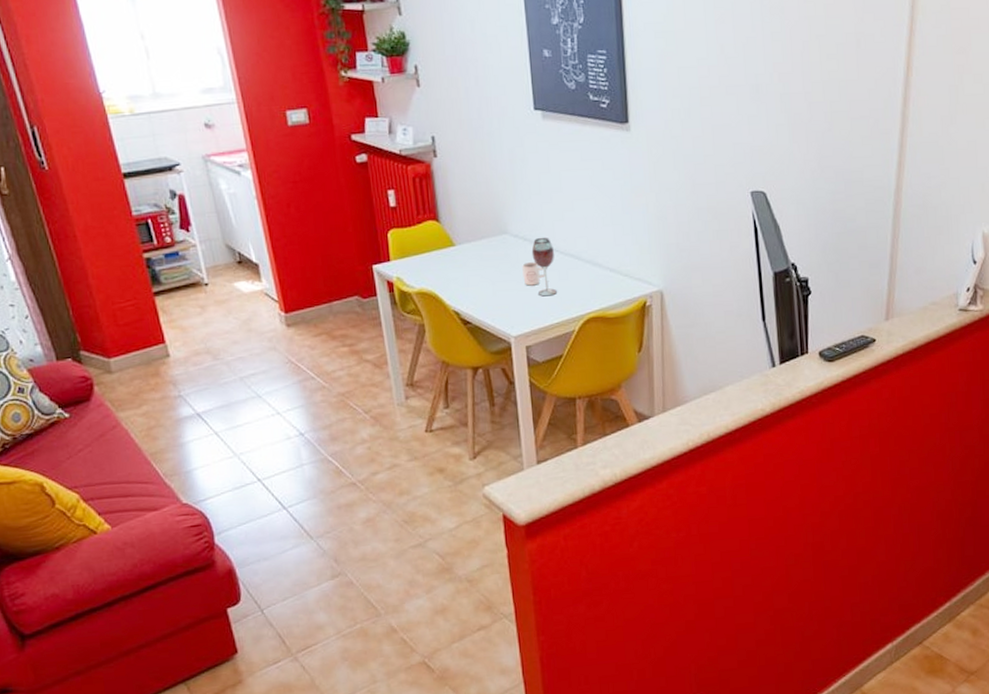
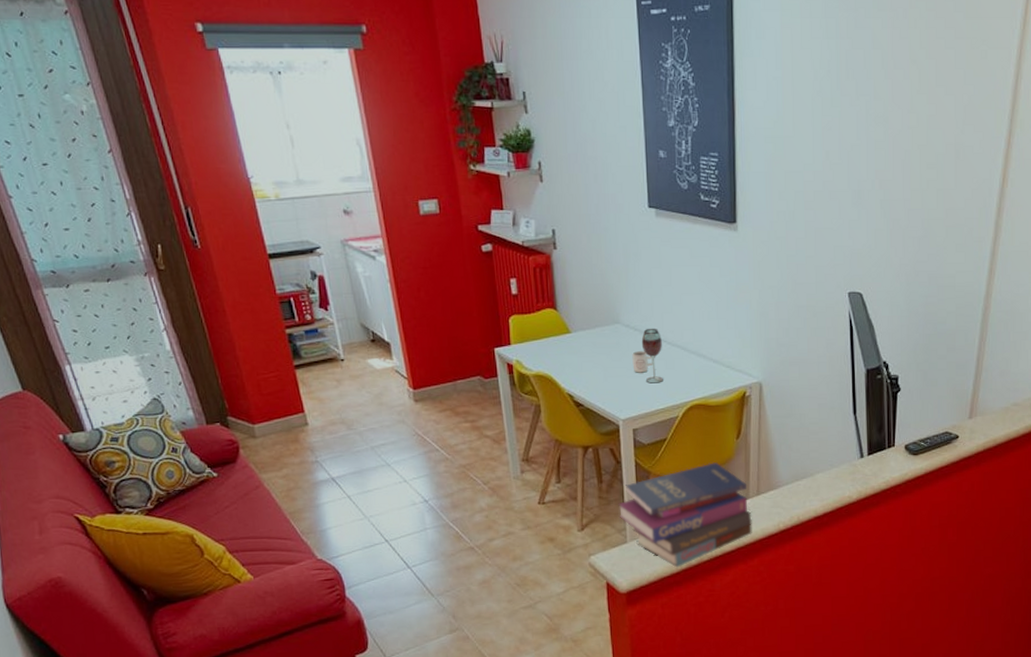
books: none [512,378,660,495] -> present [618,462,752,568]

